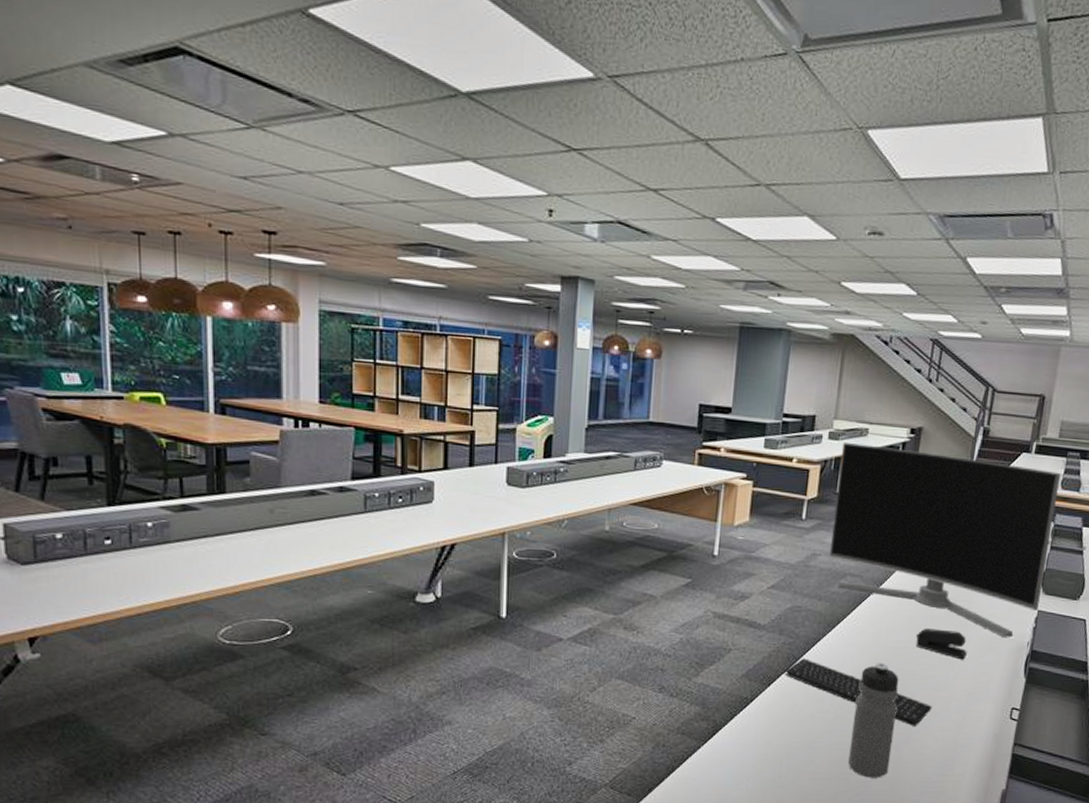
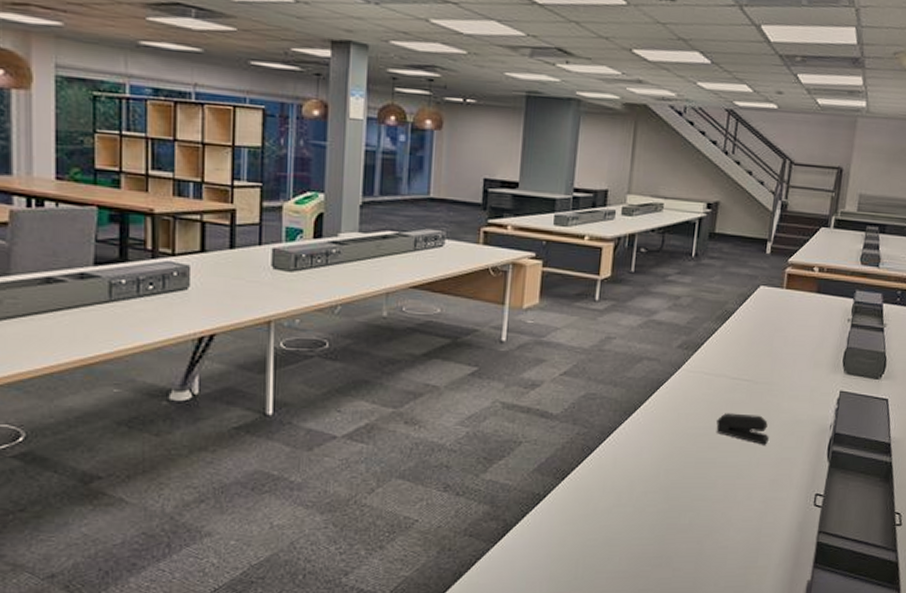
keyboard: present [784,658,932,726] -> none [579,449,734,517]
computer monitor: present [830,443,1061,638] -> none [625,219,860,421]
water bottle: present [848,662,899,778] -> none [648,451,700,575]

